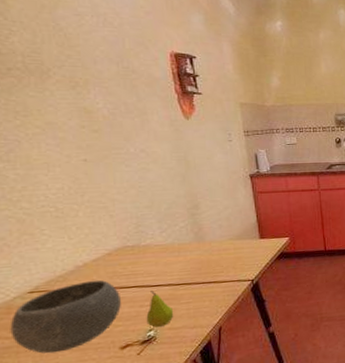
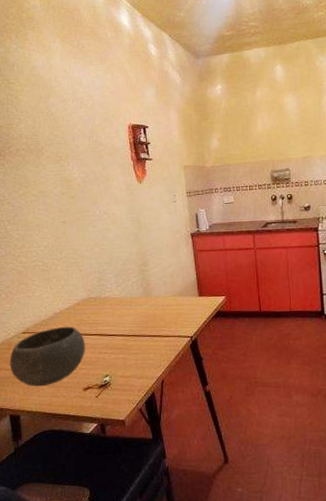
fruit: present [146,291,174,328] -> none [103,339,125,374]

